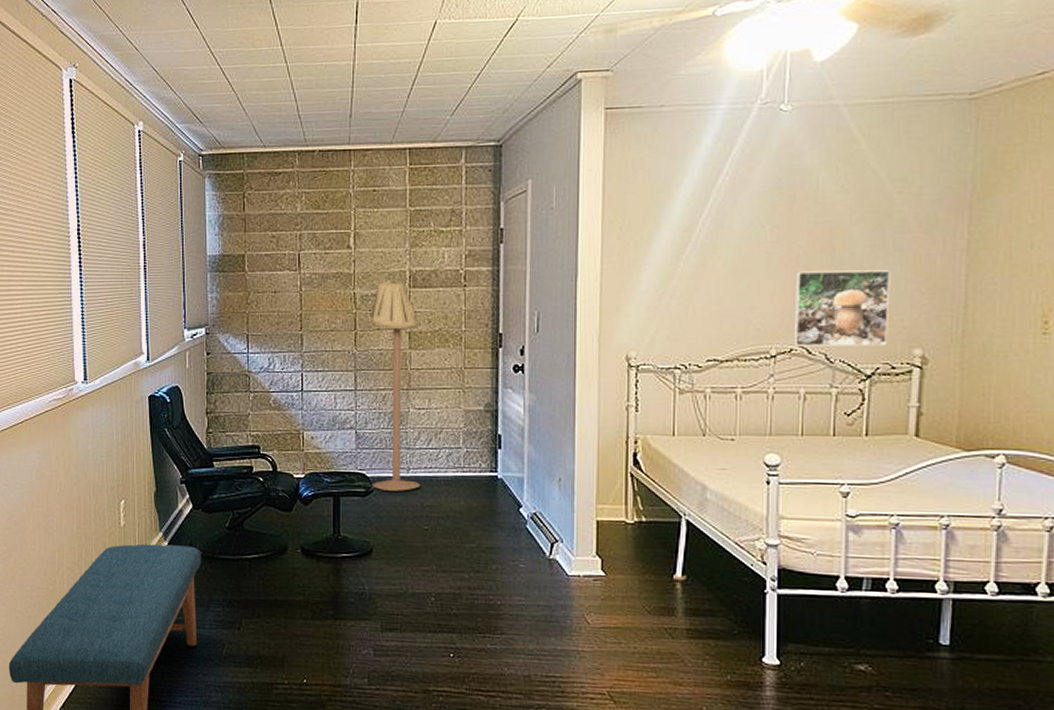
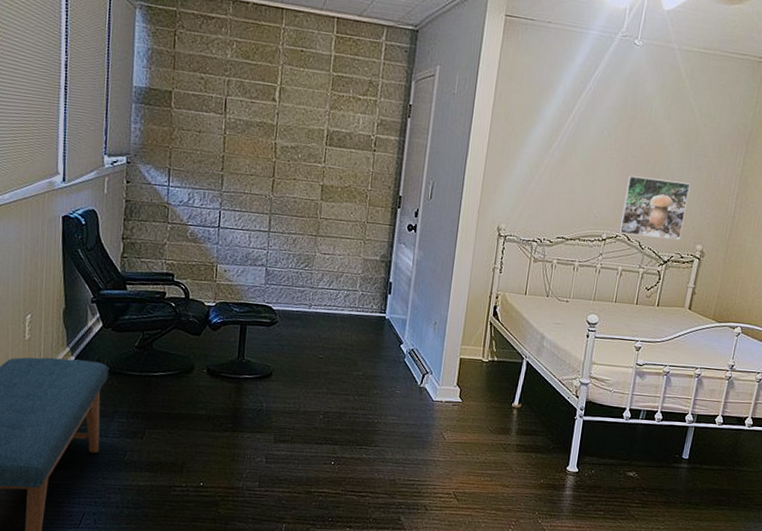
floor lamp: present [371,279,421,491] -> none [277,135,332,324]

